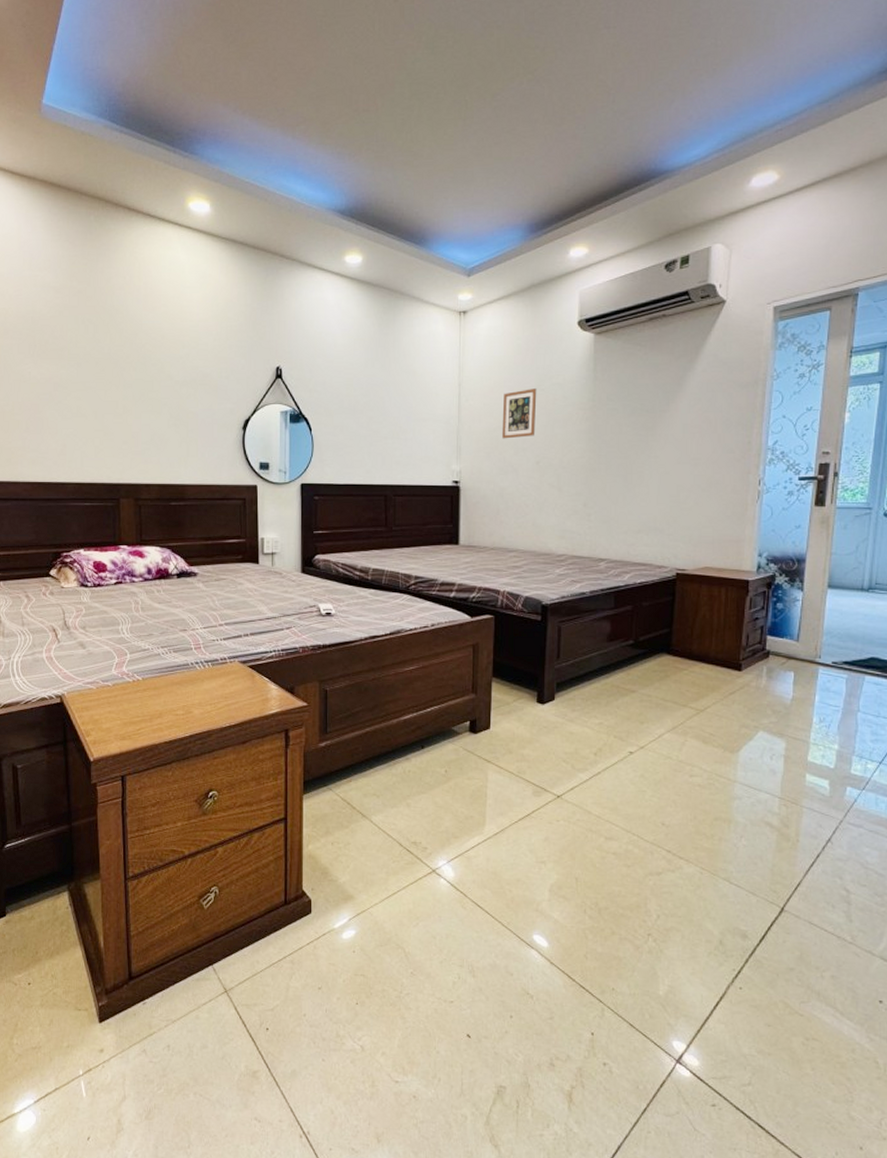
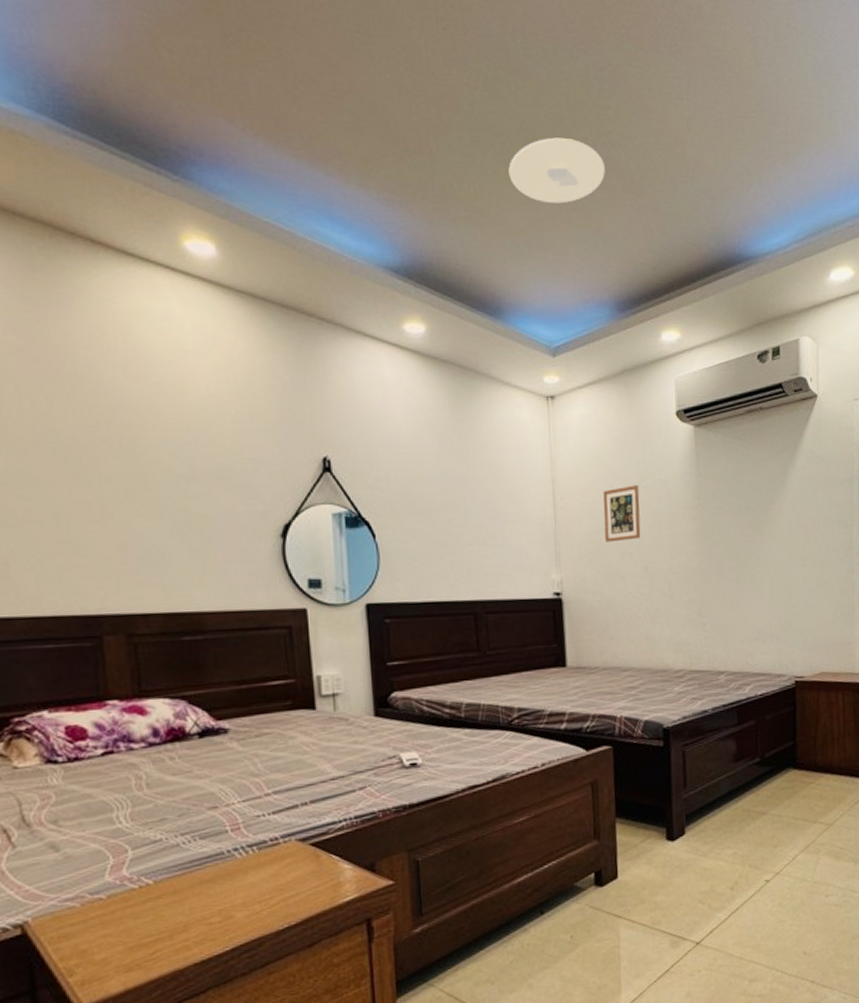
ceiling light: none [441,81,528,141] -> present [508,137,605,204]

